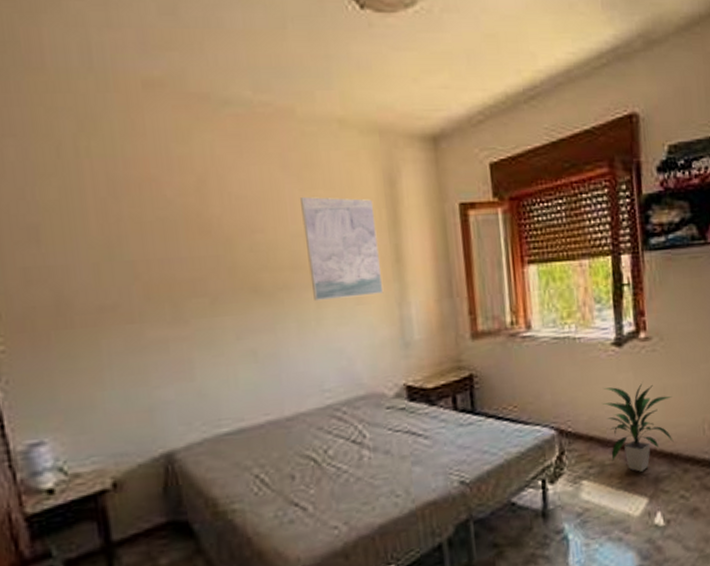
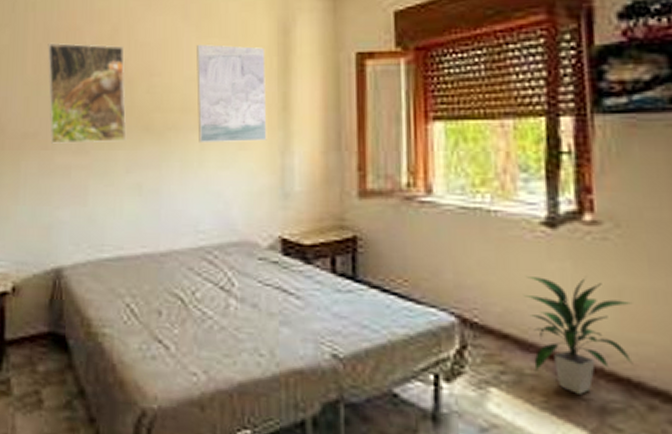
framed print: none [115,196,233,316] -> present [47,42,127,144]

